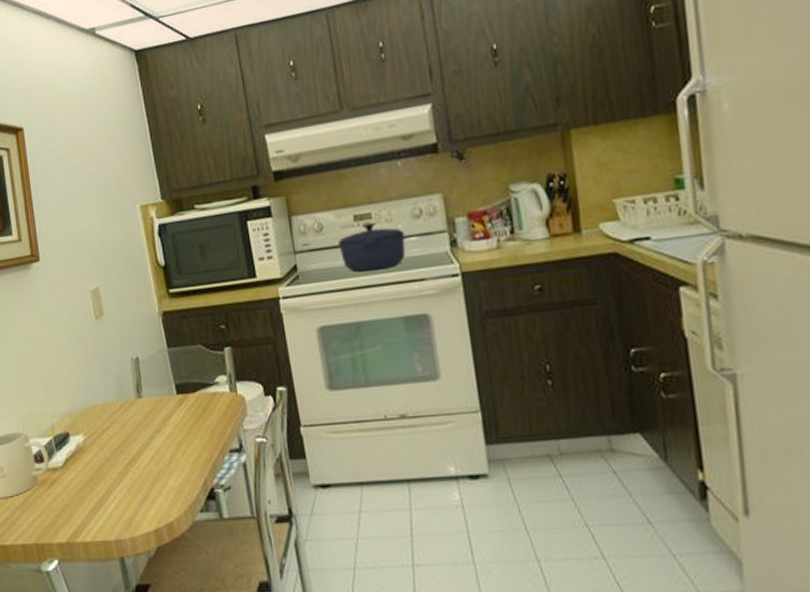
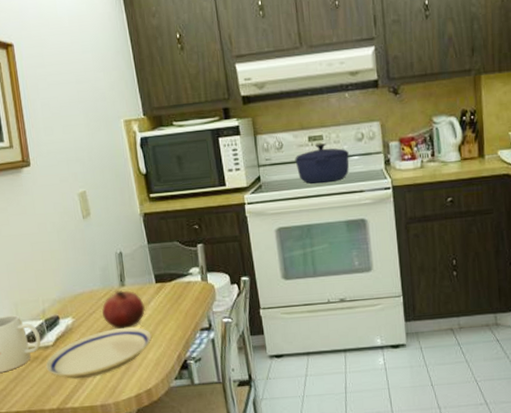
plate: none [54,446,173,507] -> present [45,327,152,379]
fruit: none [116,403,165,449] -> present [101,290,145,329]

